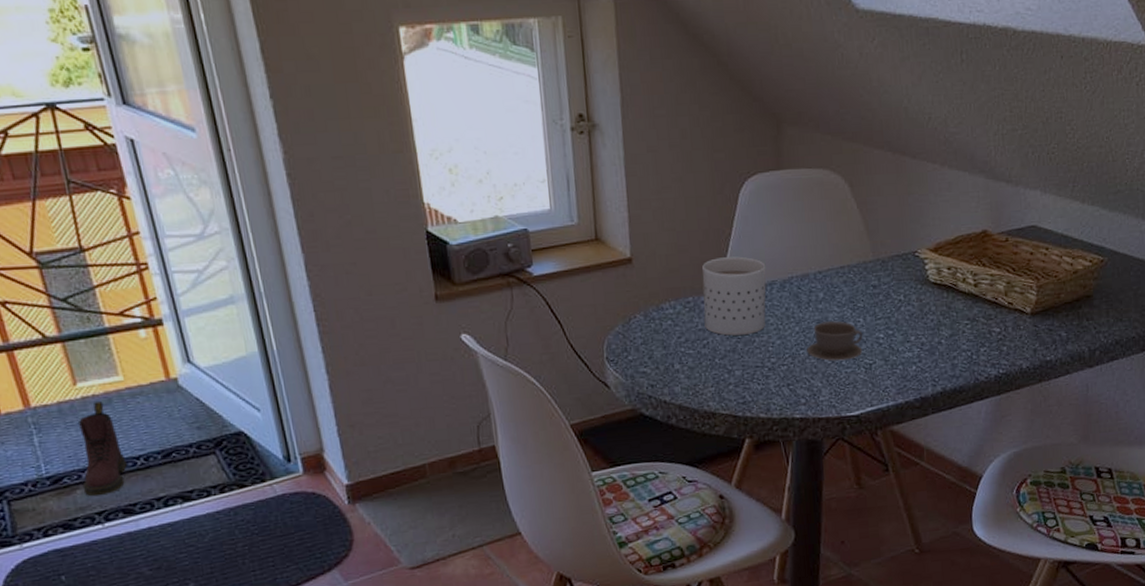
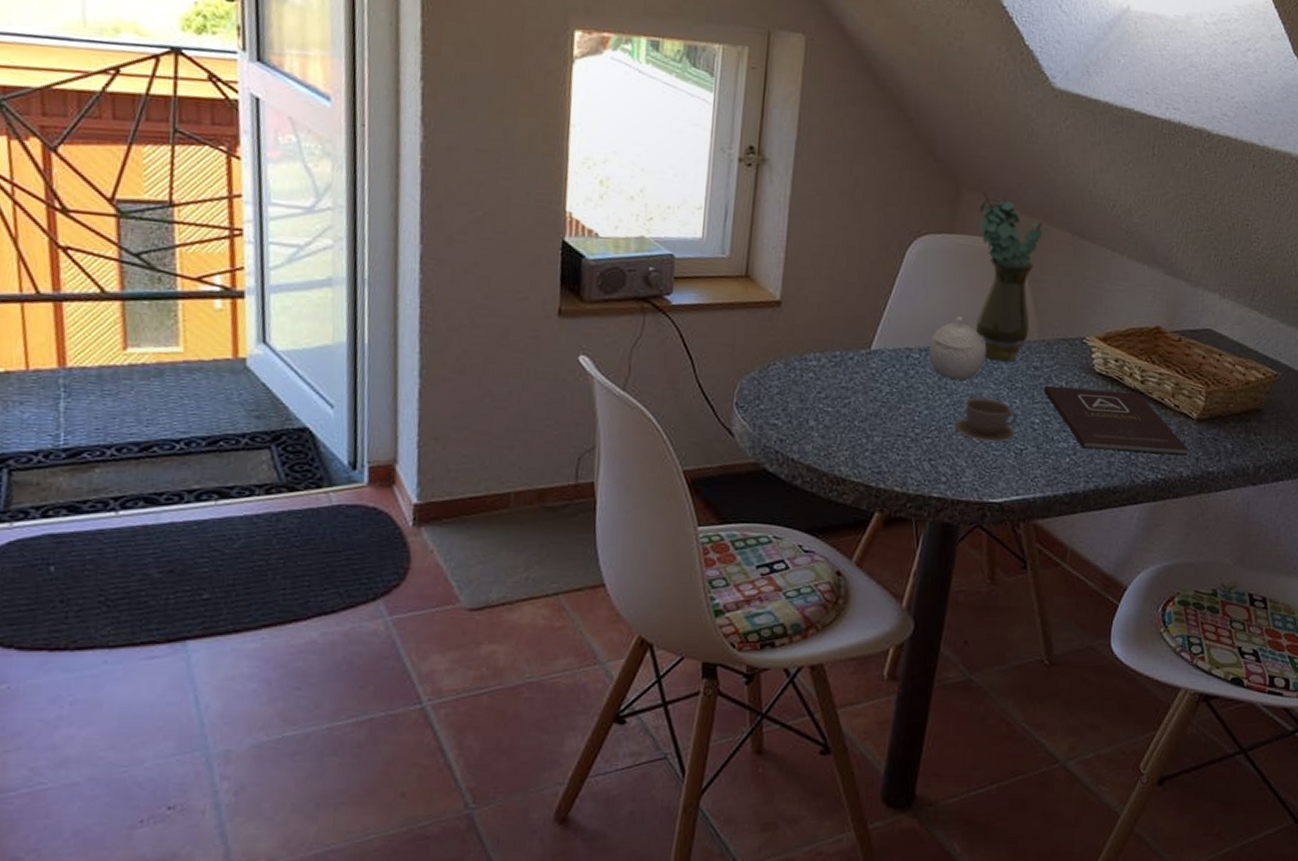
boot: present [78,401,127,497] -> none [104,372,164,479]
mug: present [701,256,767,336] -> none [849,314,924,400]
sugar bowl: none [772,248,827,309] -> present [928,316,987,381]
vase: none [802,124,865,284] -> present [975,191,1043,361]
book: none [884,296,1026,355] -> present [1044,385,1189,456]

